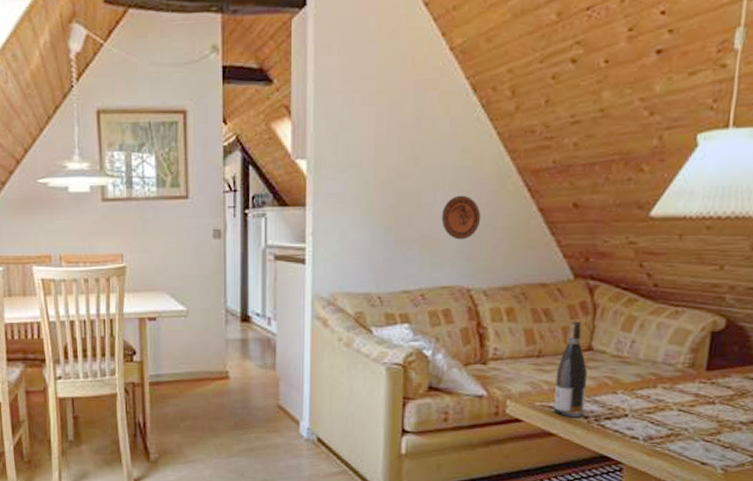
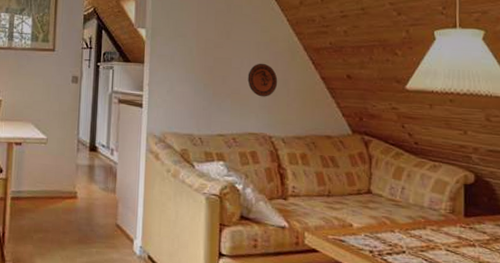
wine bottle: present [553,321,588,418] -> none [343,168,370,252]

